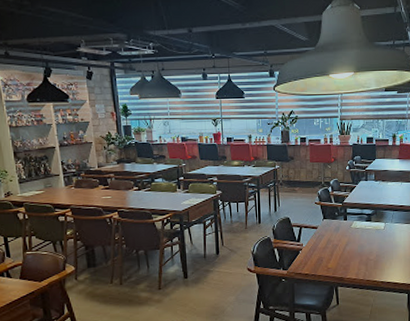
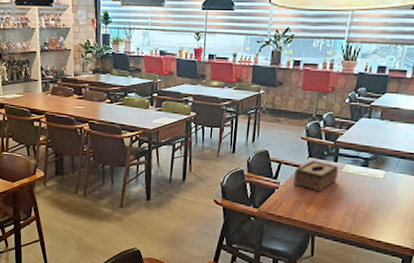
tissue box: none [314,221,349,248] -> present [294,160,338,192]

